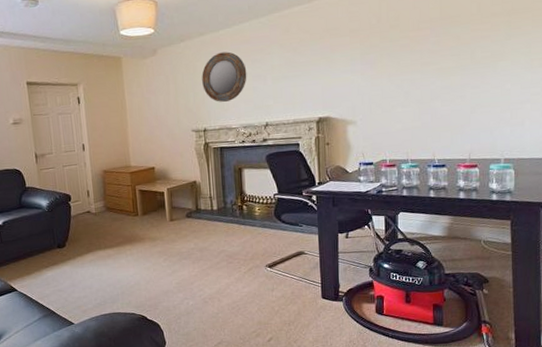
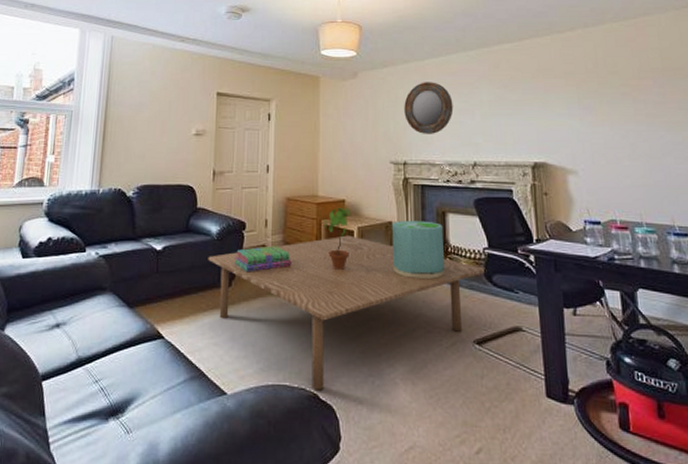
coffee table: none [42,196,277,314] -> present [208,235,487,390]
stack of books: none [65,211,114,235] -> present [234,245,292,272]
potted plant: none [138,173,162,224] -> present [324,207,351,270]
decorative container: none [196,177,242,224] -> present [391,220,445,279]

